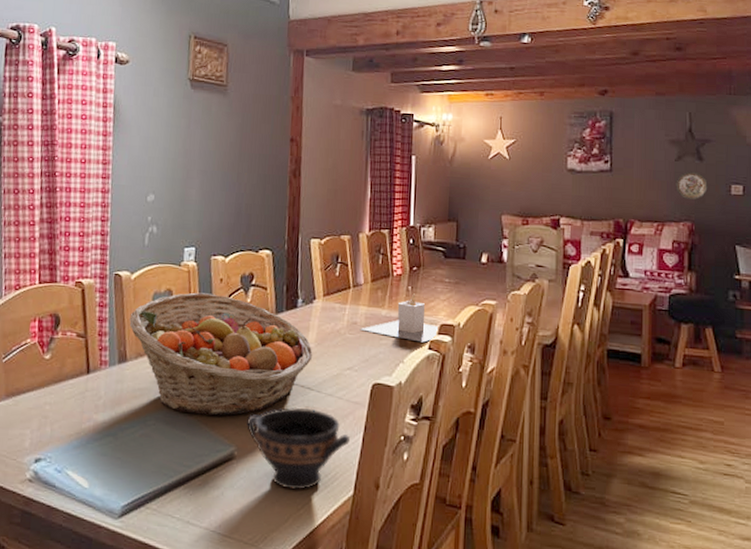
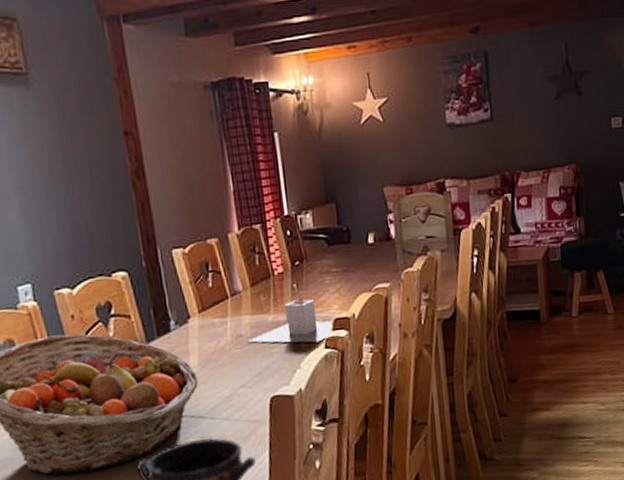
decorative plate: present [676,171,708,200] -> none [557,108,589,141]

